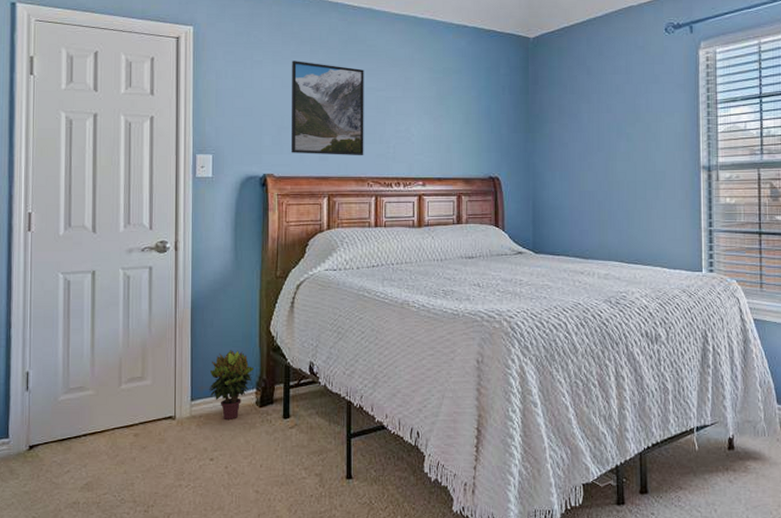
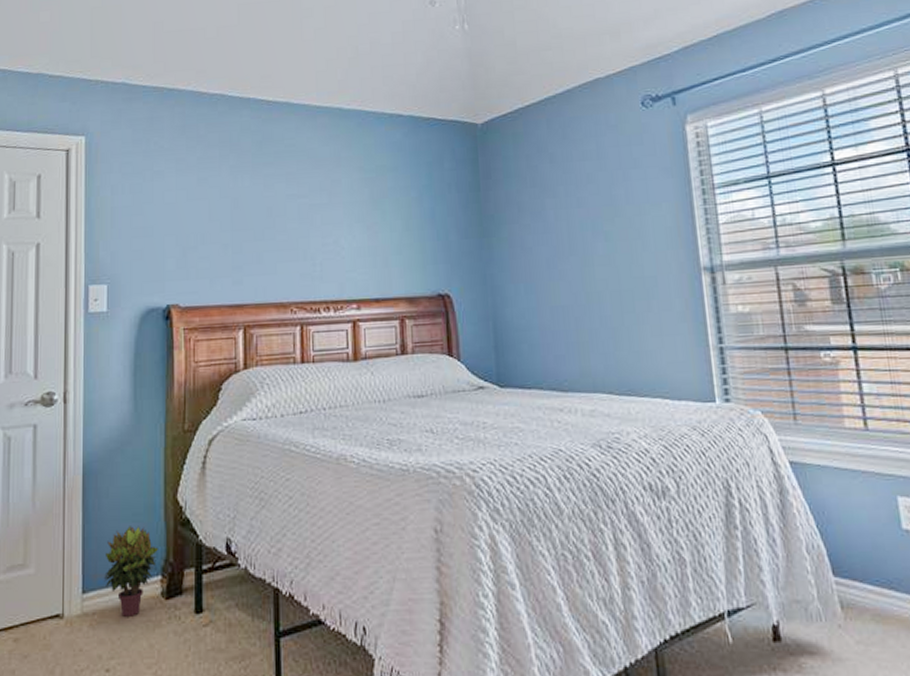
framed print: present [290,61,364,156] -> none [198,168,285,278]

